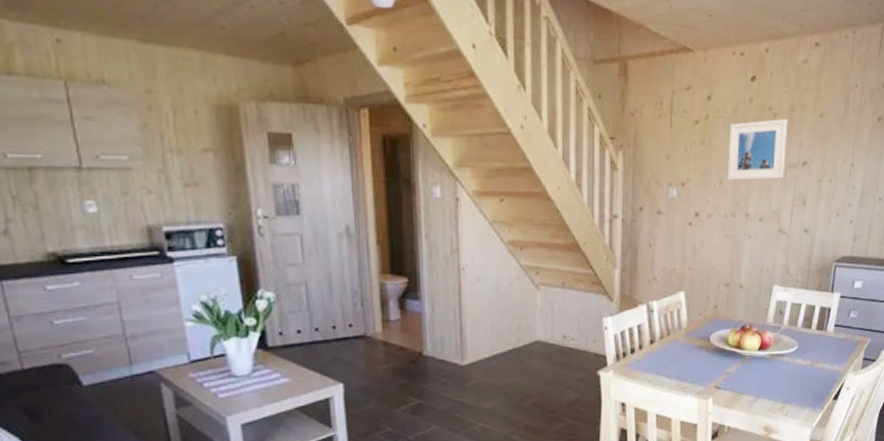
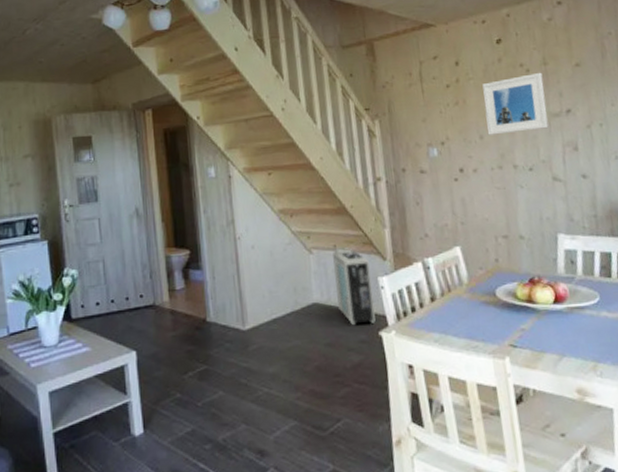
air purifier: none [561,286,596,365] -> present [333,247,376,326]

